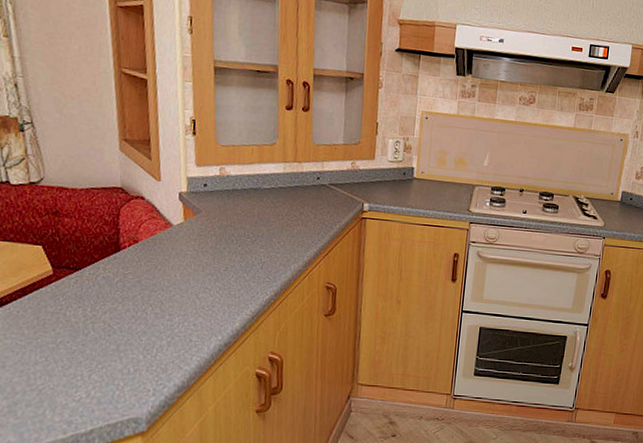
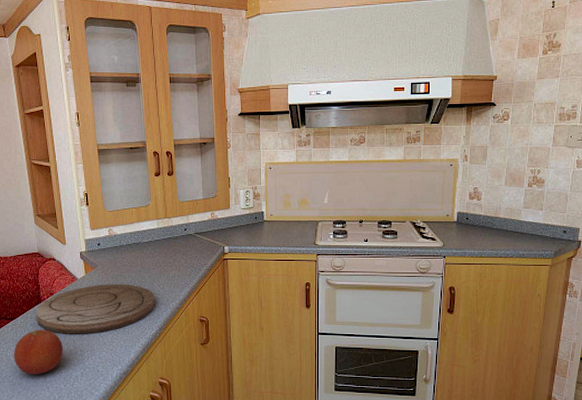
fruit: none [74,285,146,342] -> present [13,330,63,375]
cutting board: none [111,235,273,295] -> present [36,284,156,334]

